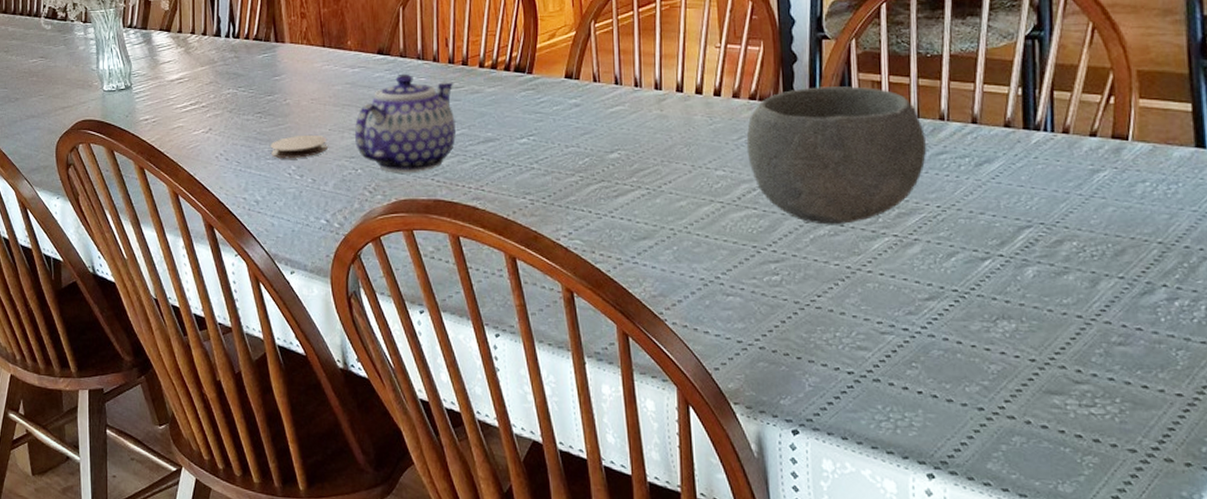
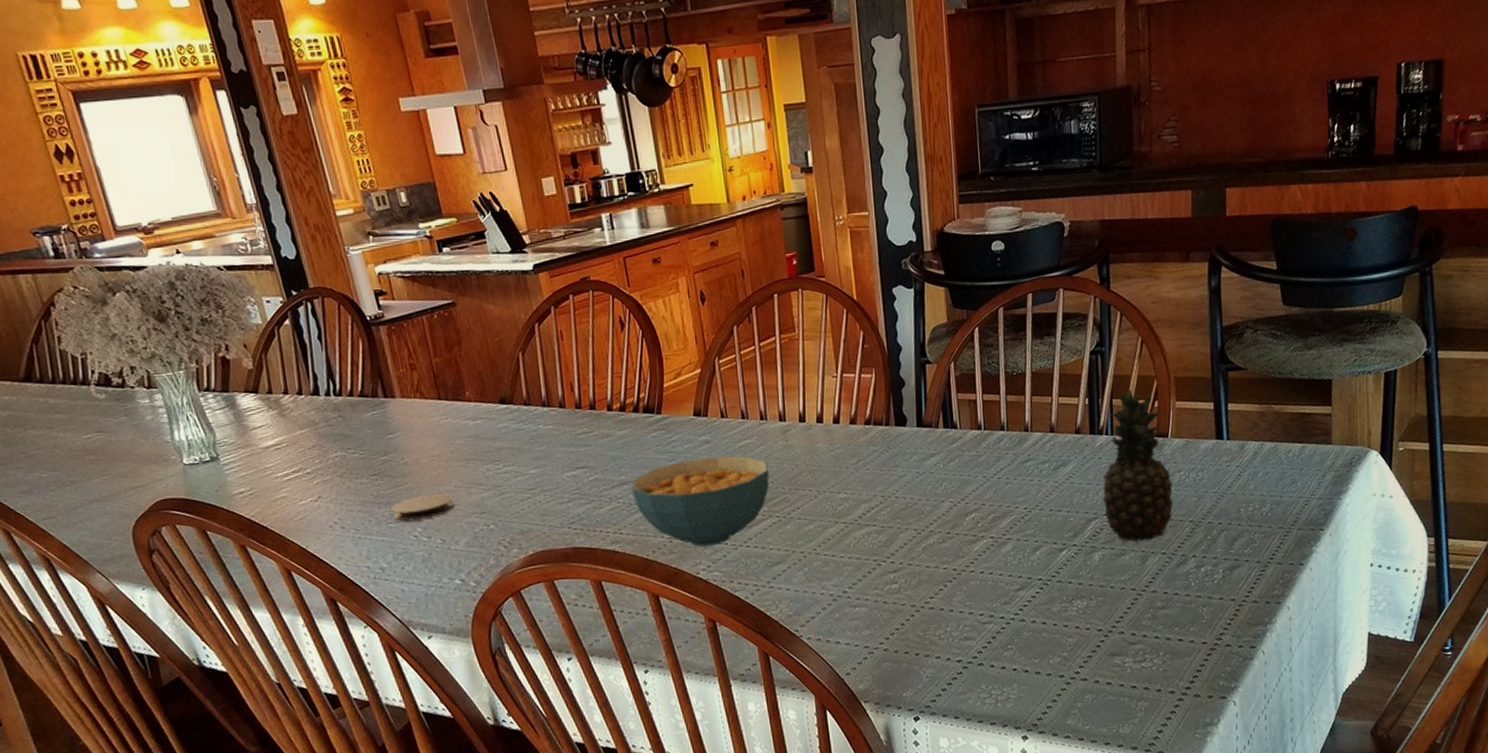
teapot: present [354,73,456,173] -> none [482,422,590,525]
cereal bowl: none [496,120,640,212] -> present [631,455,770,547]
bowl: present [746,86,927,225] -> none [864,406,1015,534]
fruit: none [1039,80,1136,260] -> present [1102,388,1174,542]

